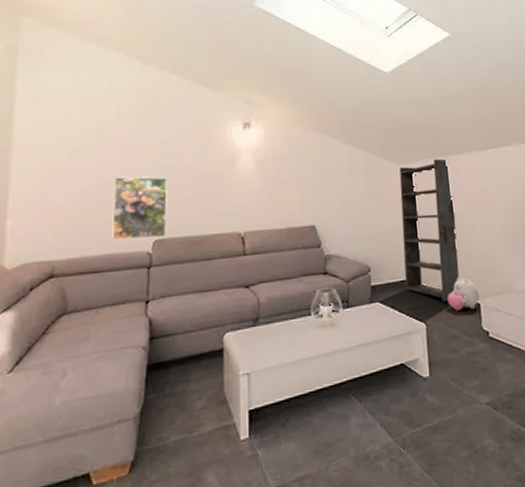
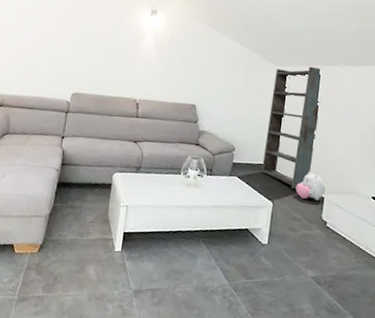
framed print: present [112,176,167,240] -> none [44,39,88,92]

